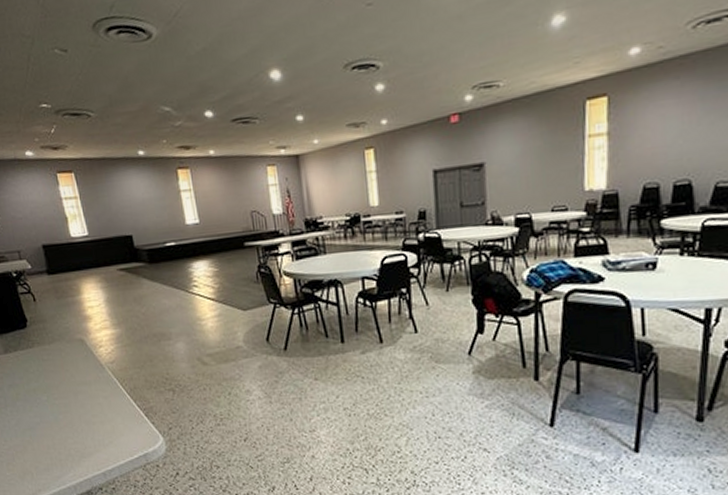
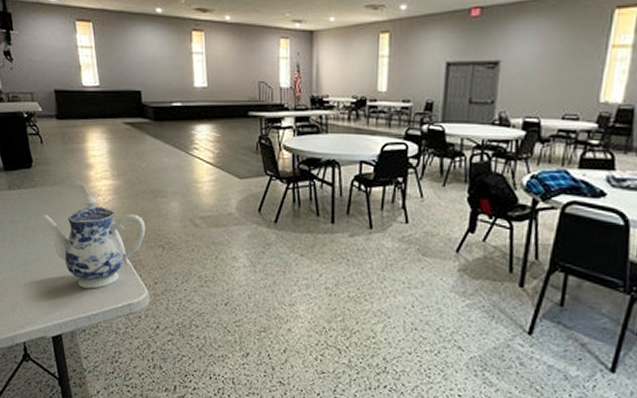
teapot: none [39,349,154,444] -> present [38,196,146,289]

